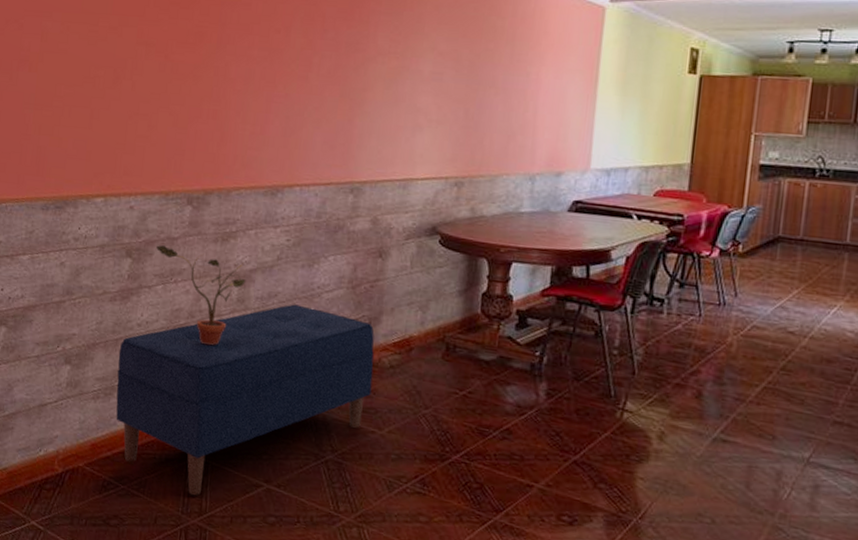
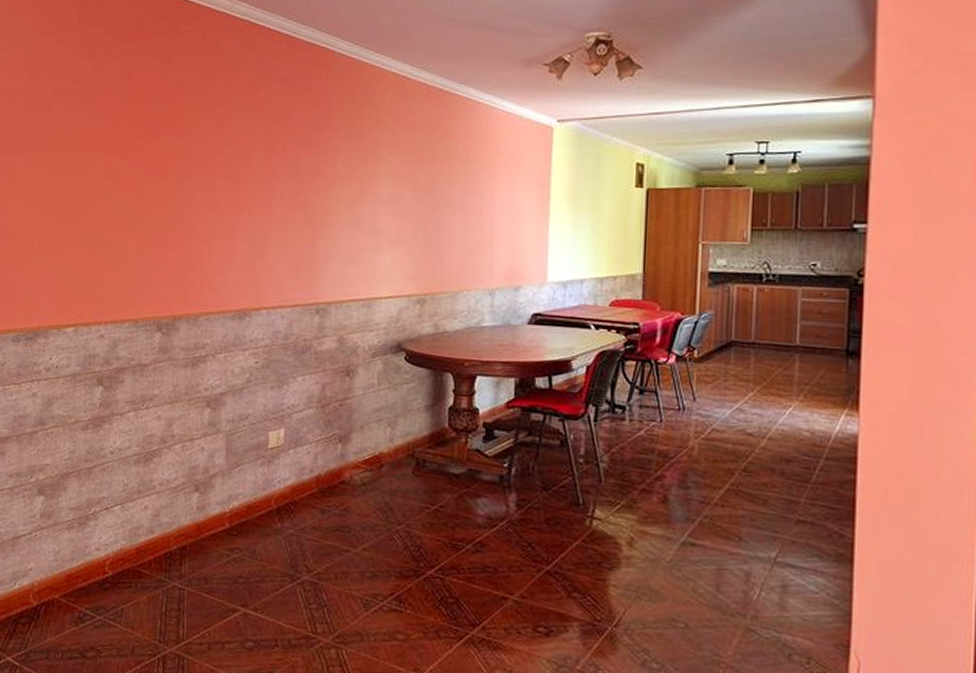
bench: present [116,304,375,496] -> none [90,425,346,624]
potted plant: present [156,245,246,345] -> none [127,372,217,470]

